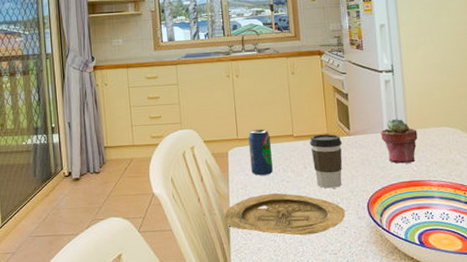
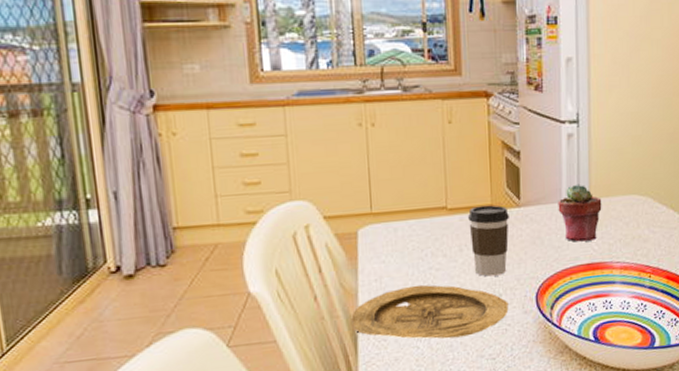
beverage can: present [248,129,273,176] -> none [386,199,418,263]

